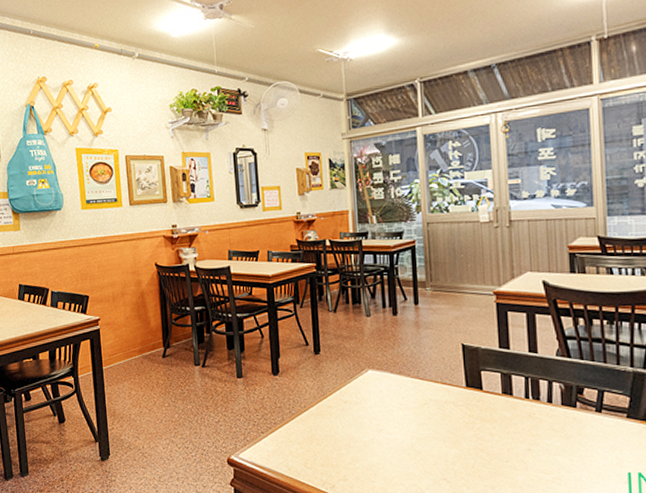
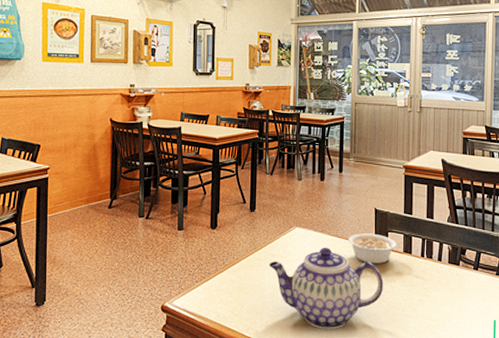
teapot: none [340,390,481,484] -> present [268,247,384,329]
legume: none [432,373,501,408] -> present [348,233,403,264]

